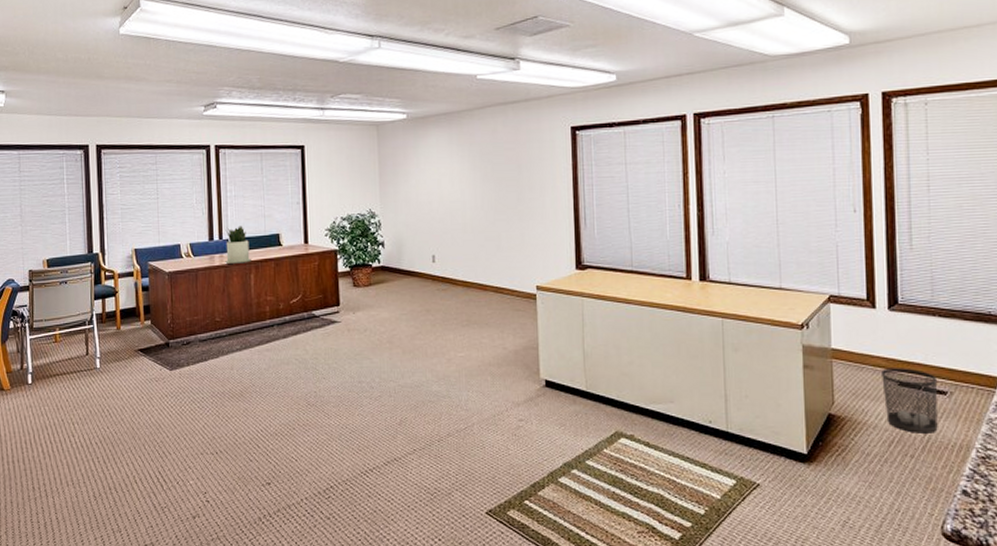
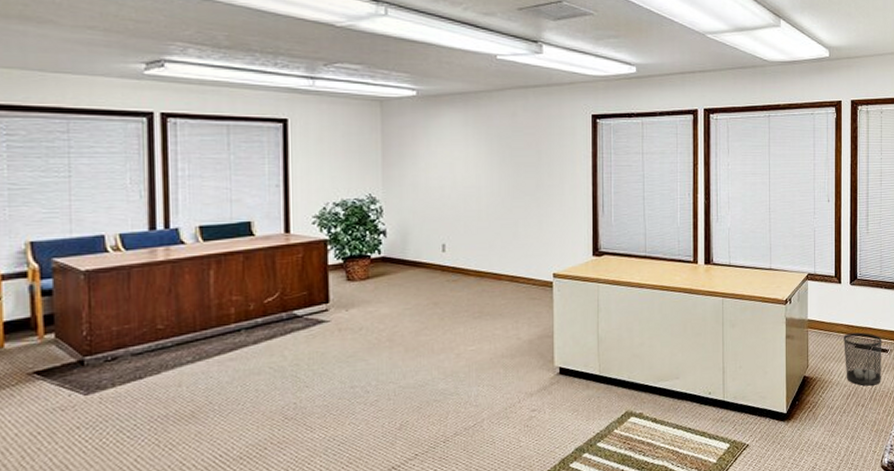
planter: present [225,225,253,265] -> none [173,212,213,260]

